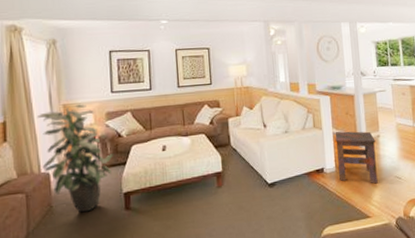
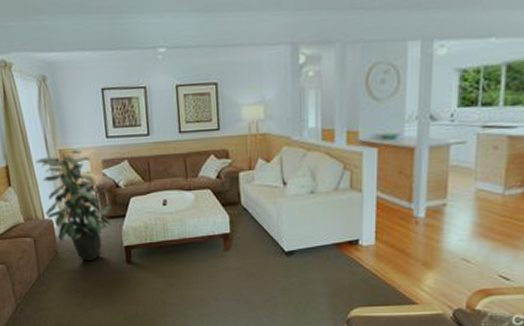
side table: present [335,131,378,184] -> none [378,195,439,265]

